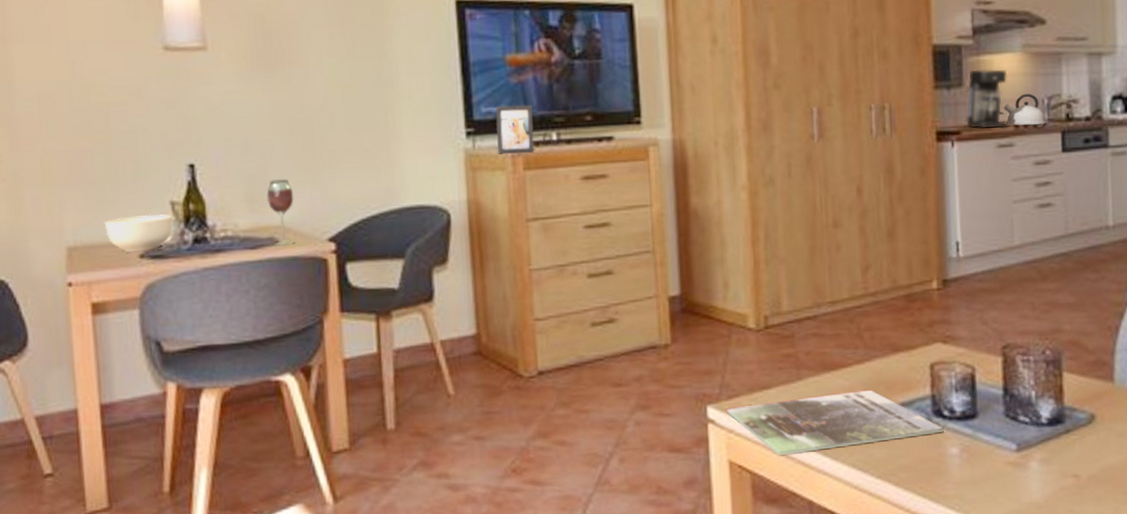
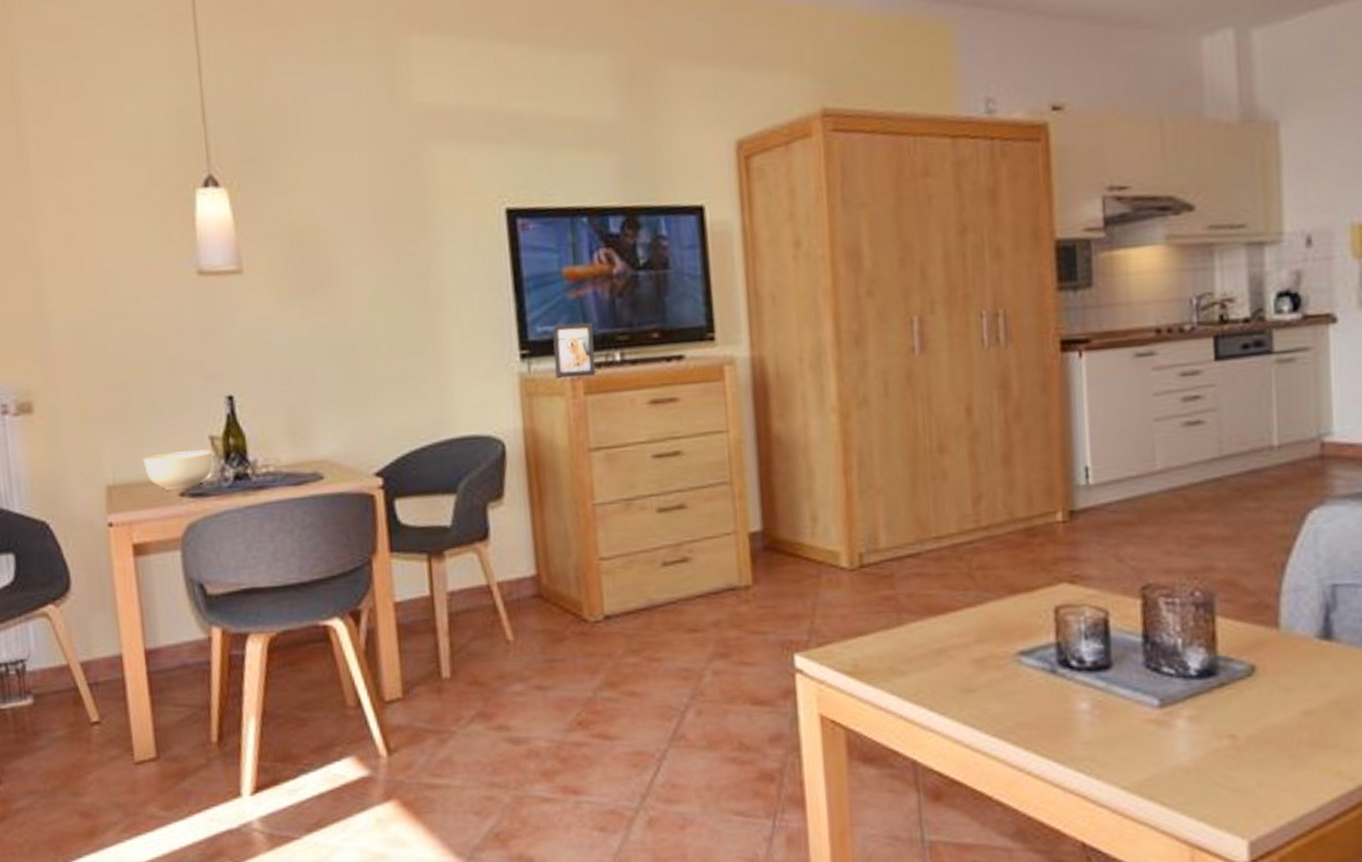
wineglass: present [266,178,296,247] -> none [309,409,341,483]
magazine: present [725,389,943,456] -> none [815,636,1071,710]
coffee maker: present [966,69,1008,129] -> none [1097,266,1148,336]
kettle: present [1003,93,1046,126] -> none [1142,292,1194,331]

